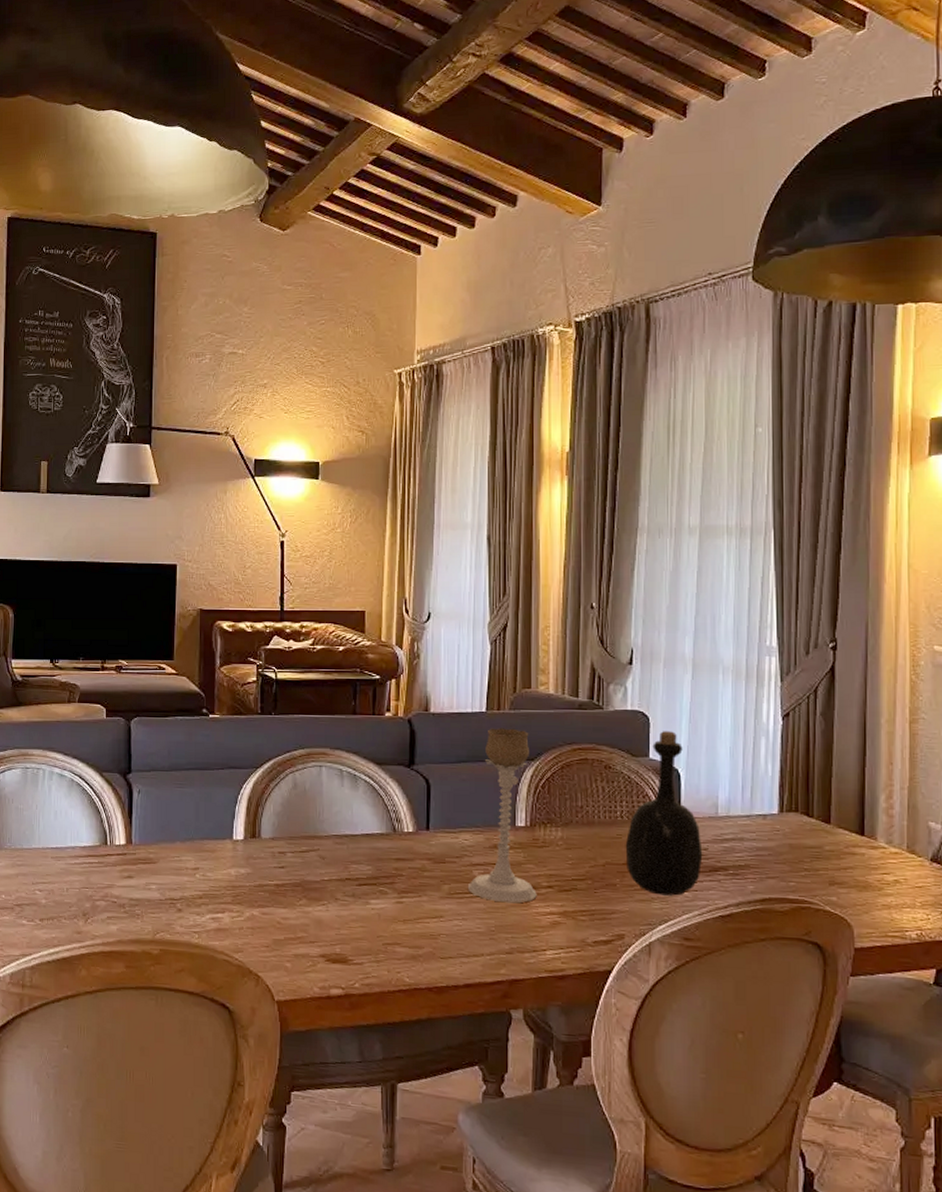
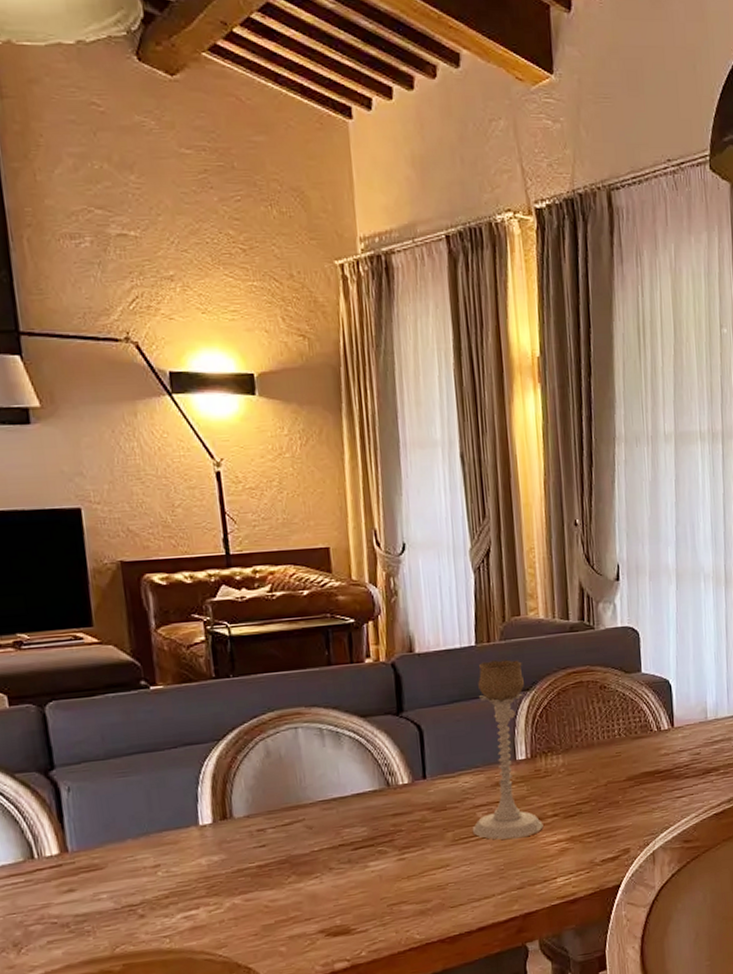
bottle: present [625,731,703,896] -> none [624,643,696,805]

